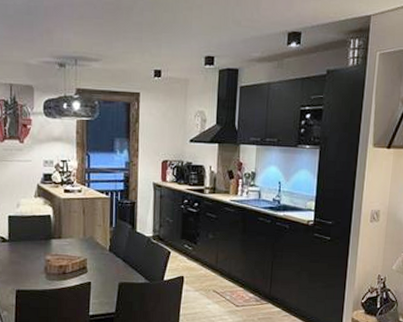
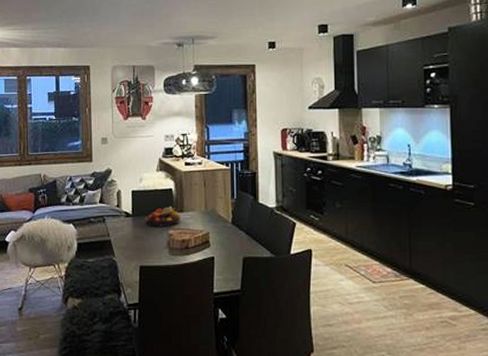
fruit bowl: none [22,232,59,253] -> present [145,206,181,228]

